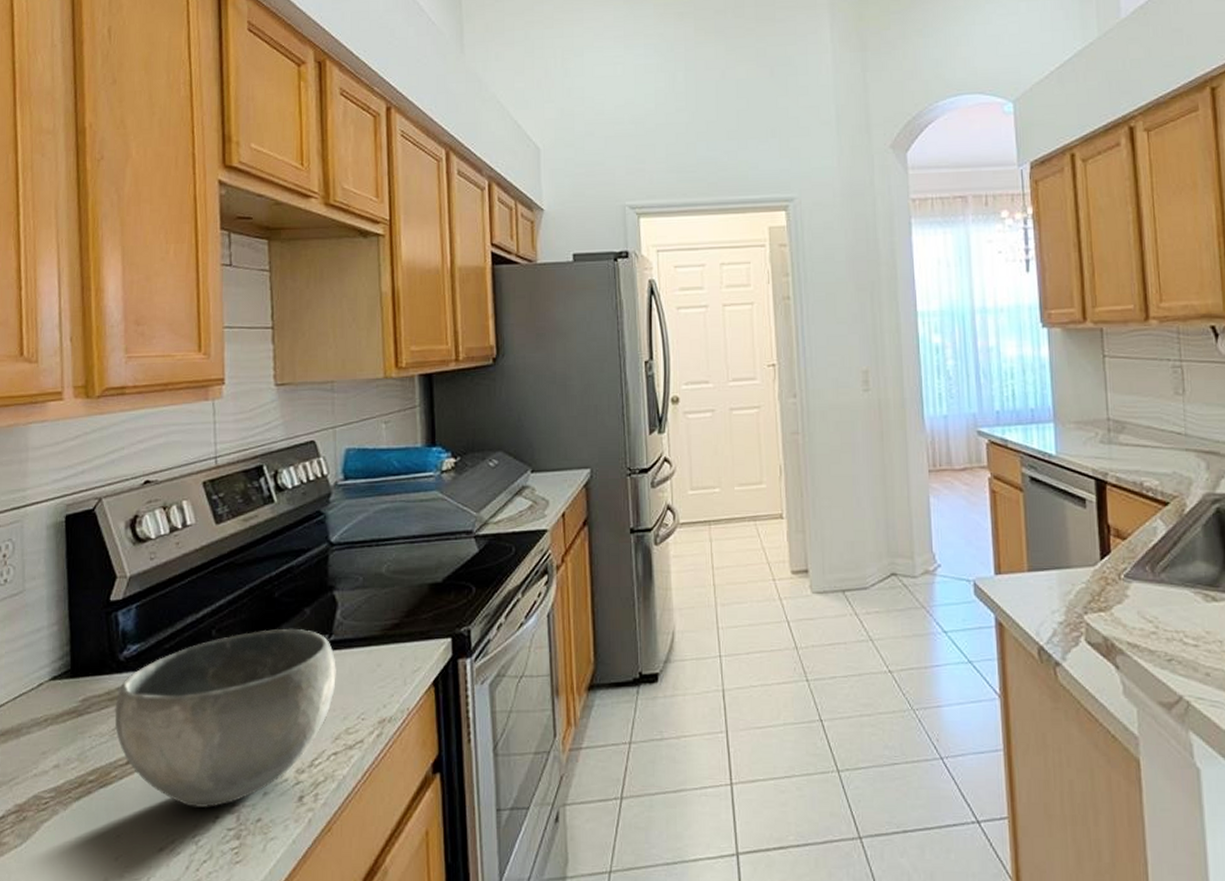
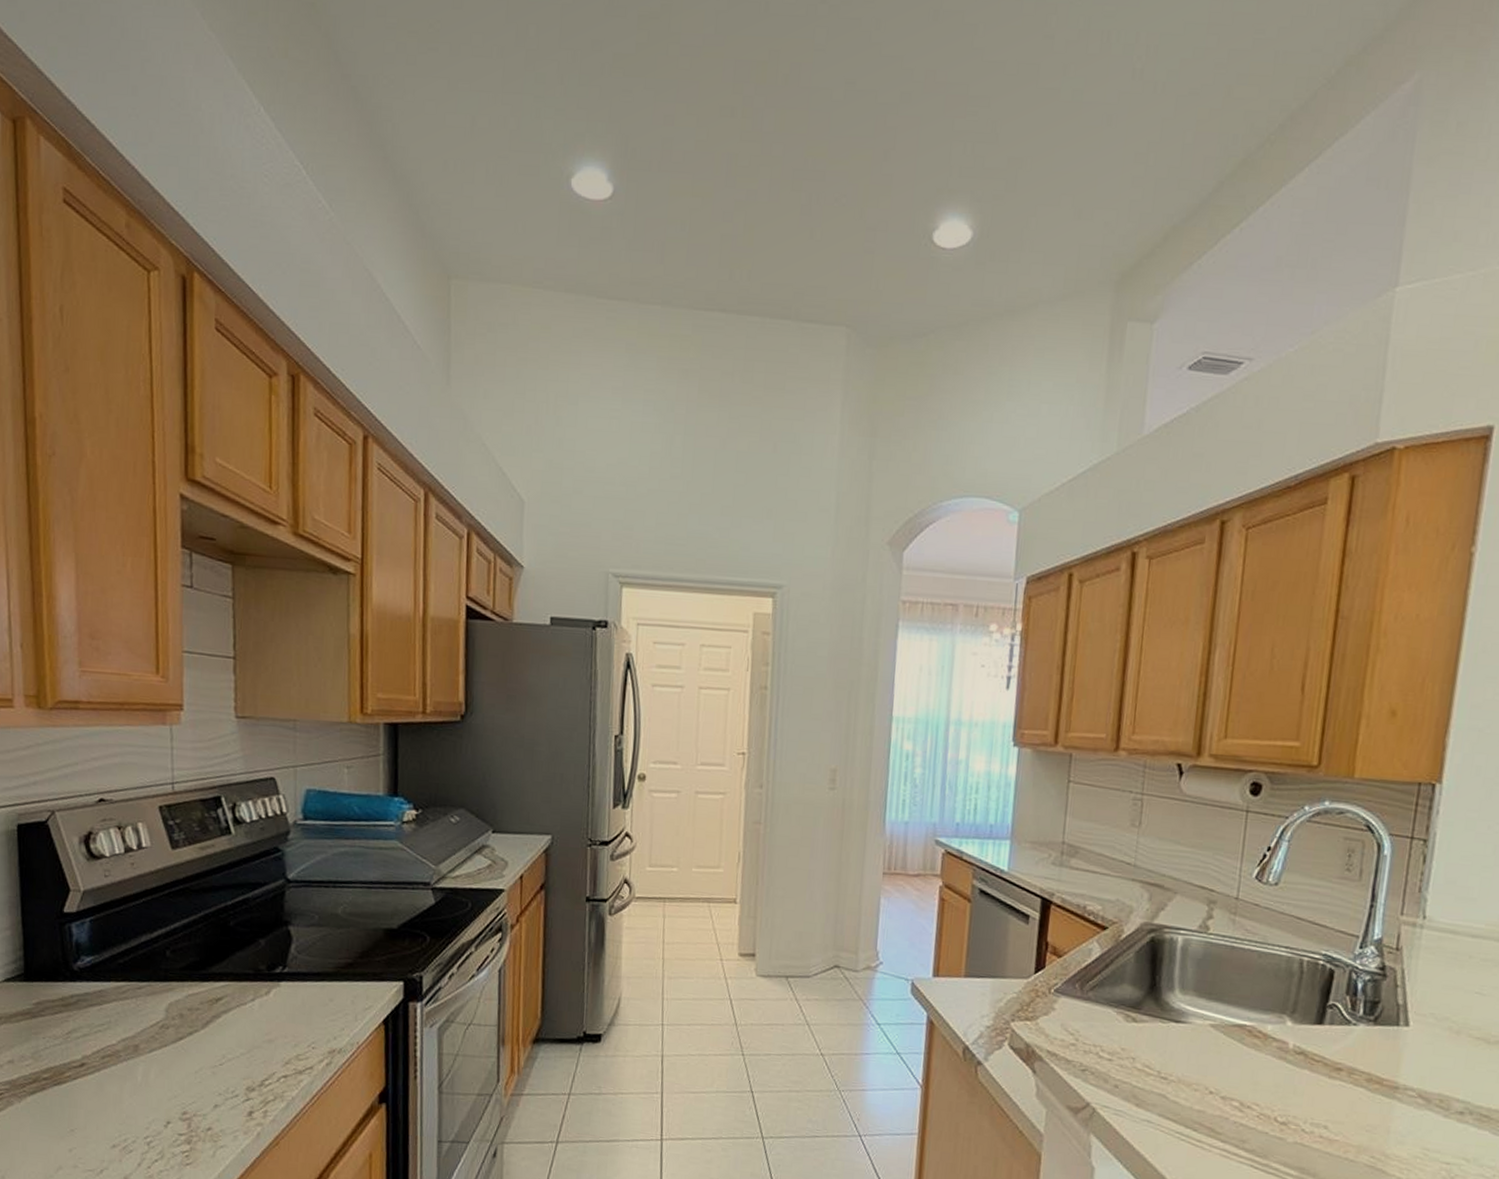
bowl: present [114,628,336,809] -> none [68,955,289,1114]

